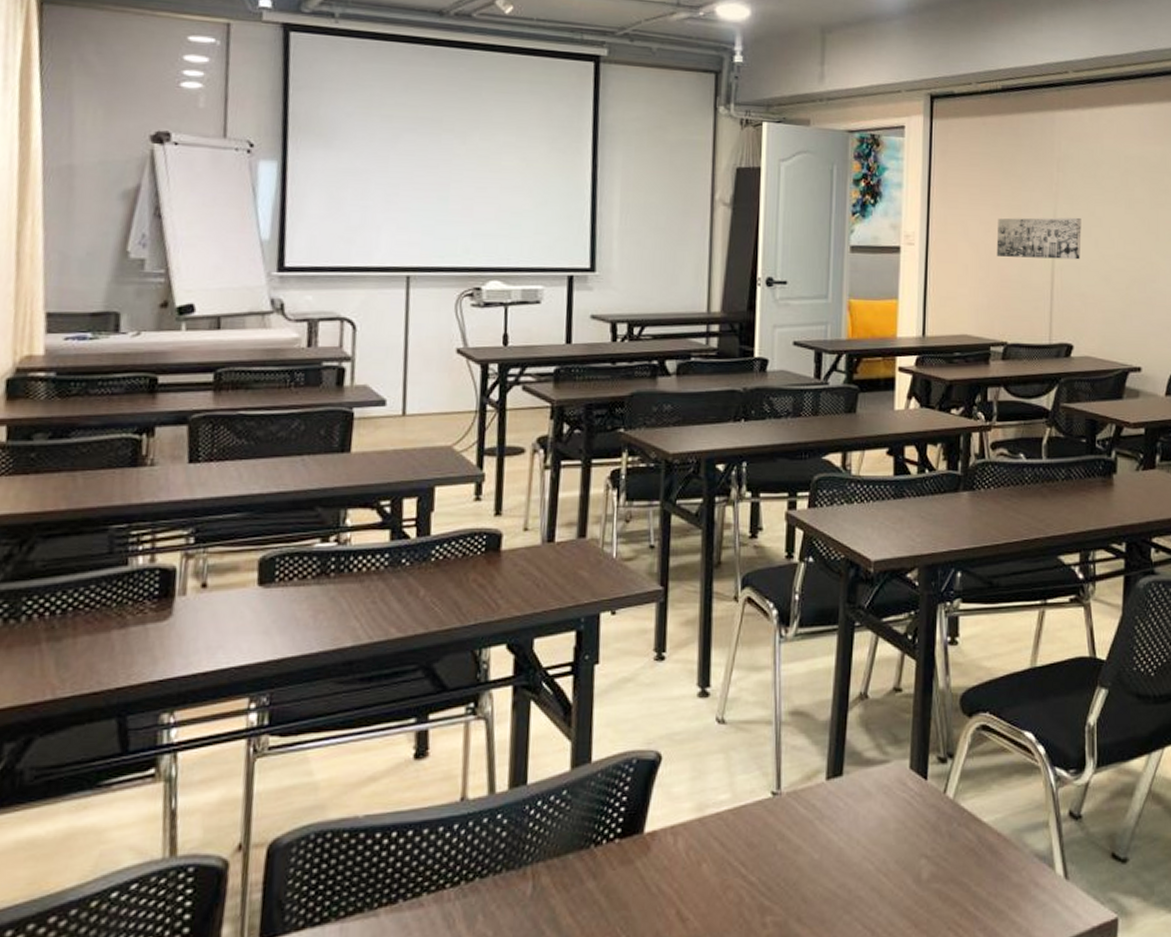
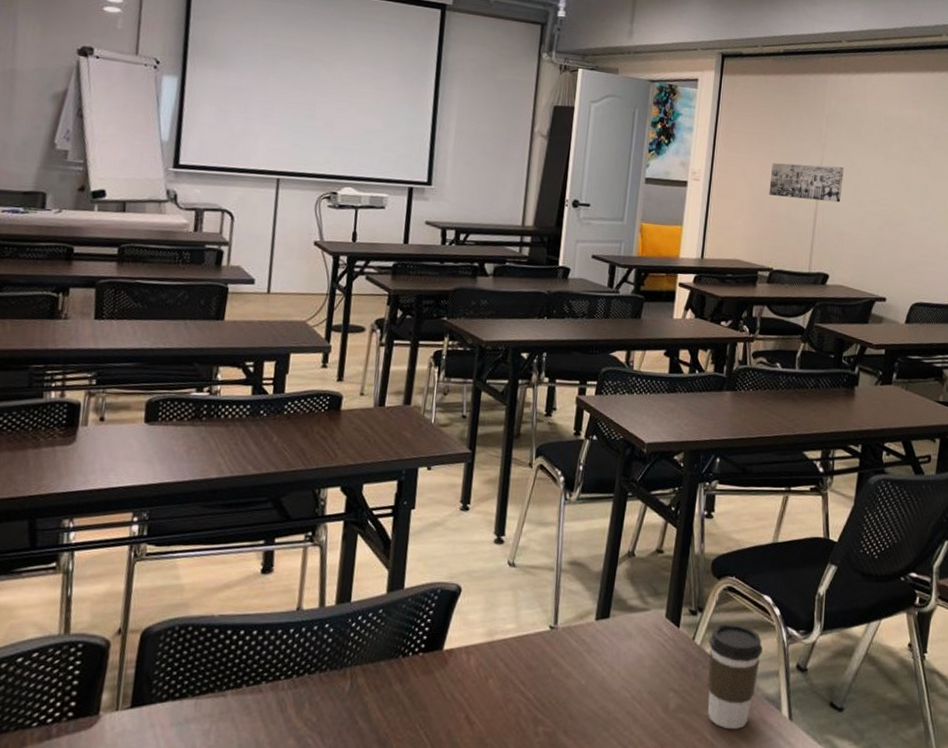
coffee cup: none [963,770,1027,898] -> present [708,624,763,730]

